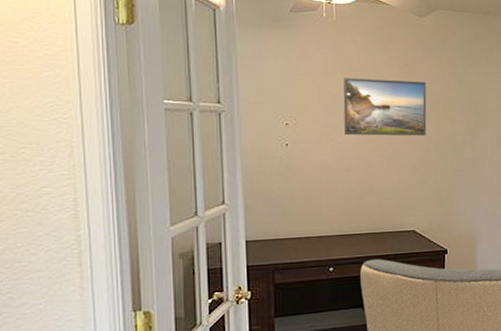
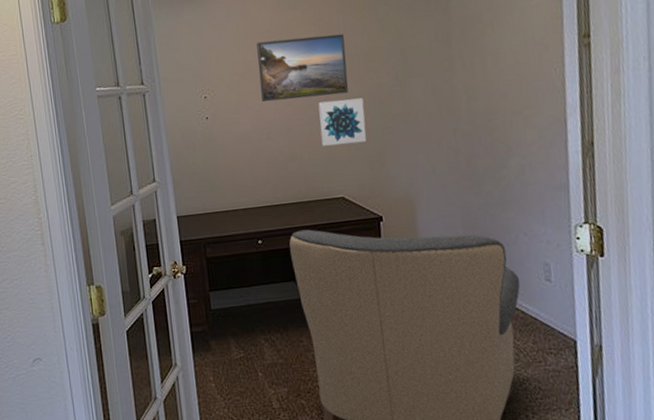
wall art: none [397,141,439,183] -> present [318,97,367,146]

